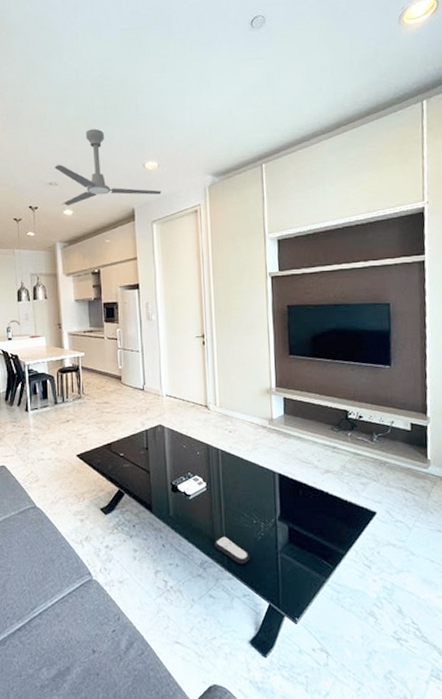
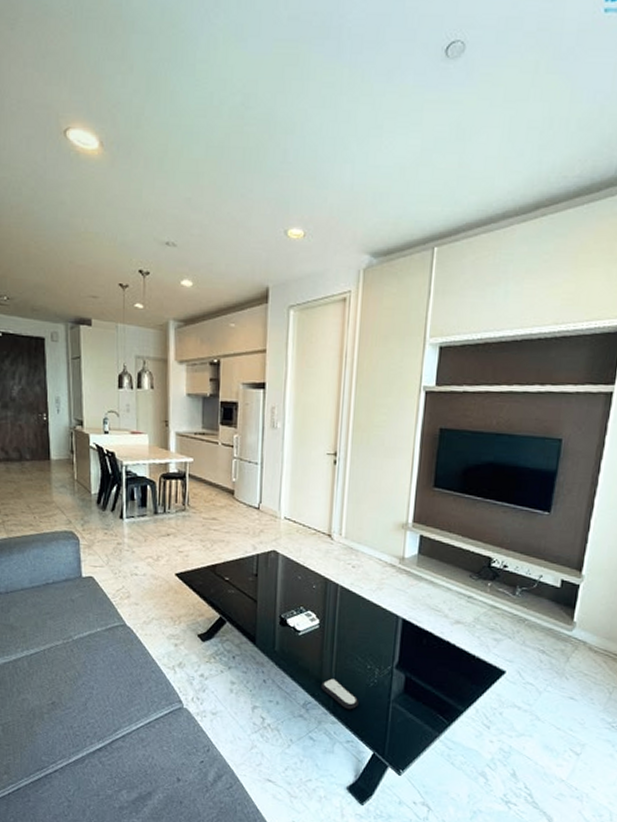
ceiling fan: present [54,128,162,206] -> none [173,176,305,275]

